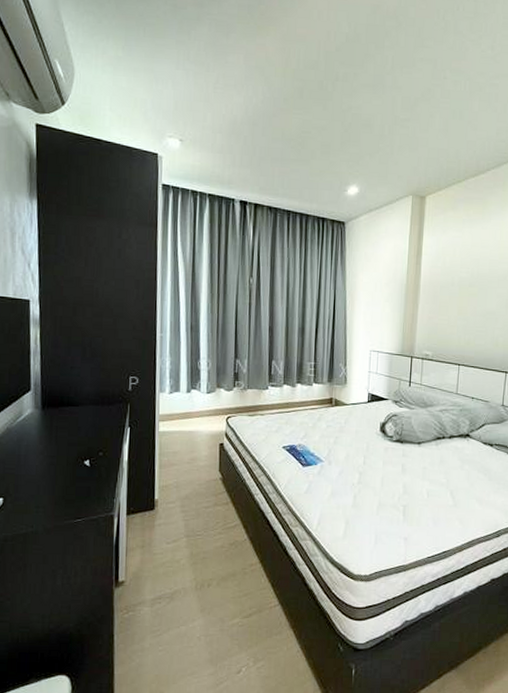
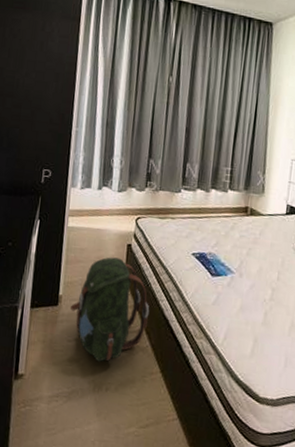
backpack: none [166,457,246,560] -> present [70,257,150,362]

